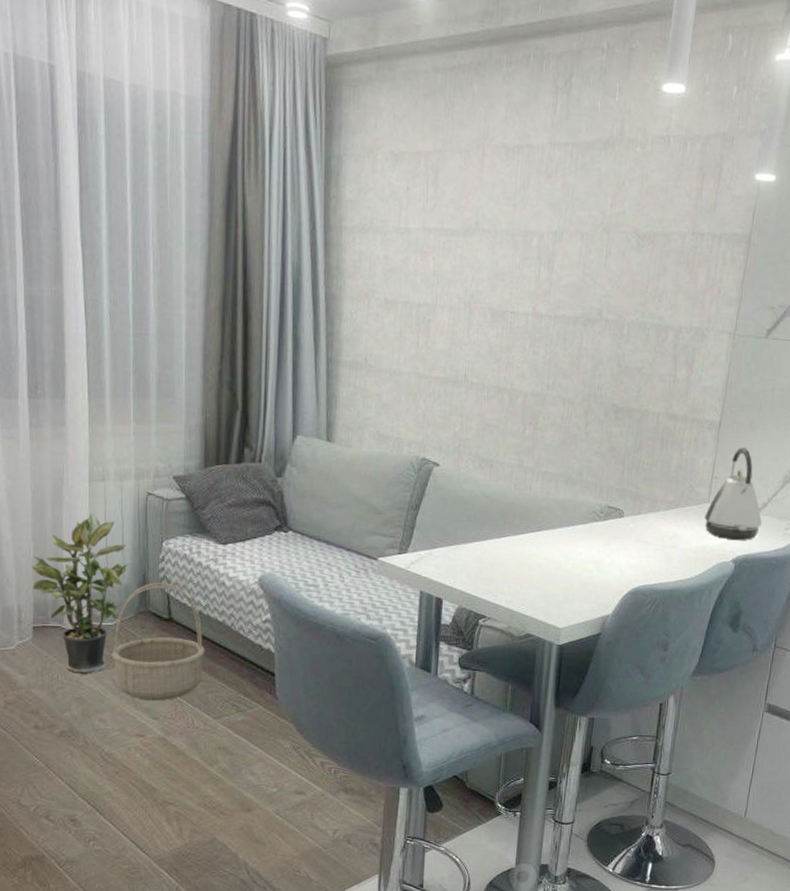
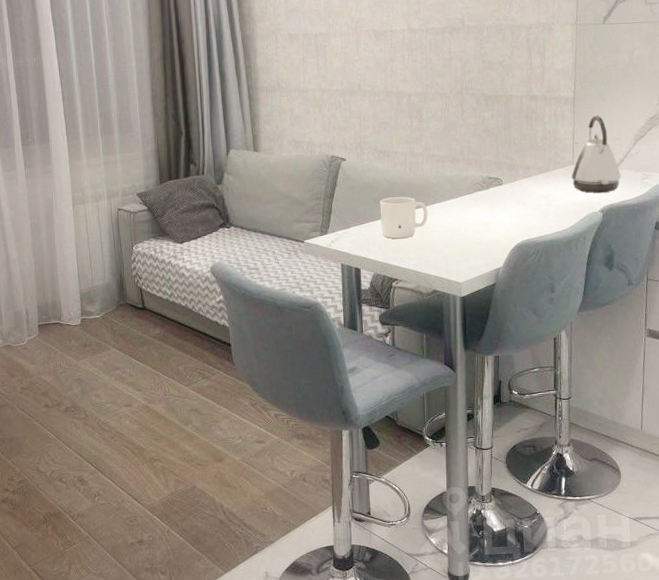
potted plant: present [31,513,128,674] -> none [34,230,108,359]
basket: present [112,583,205,701] -> none [101,279,174,376]
mug: none [472,517,532,569] -> present [379,196,429,239]

